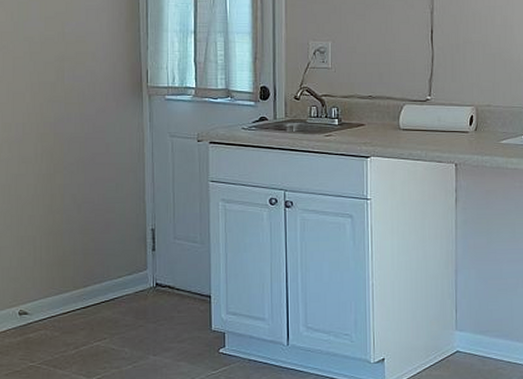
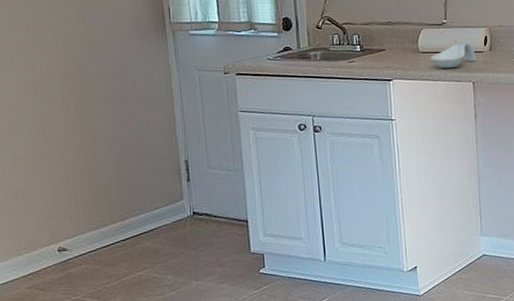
spoon rest: none [412,121,460,148] -> present [430,43,476,69]

